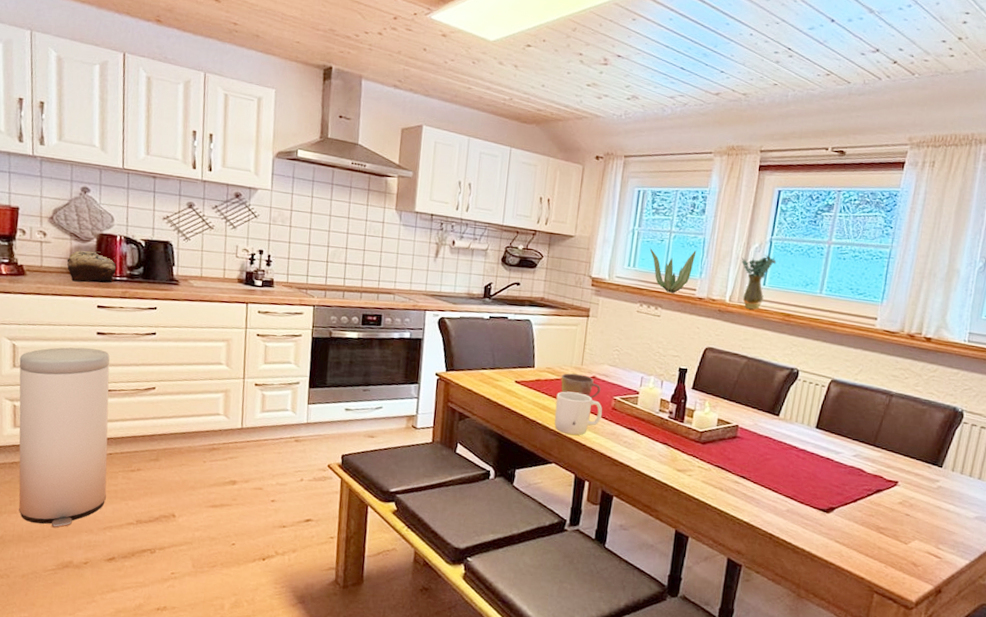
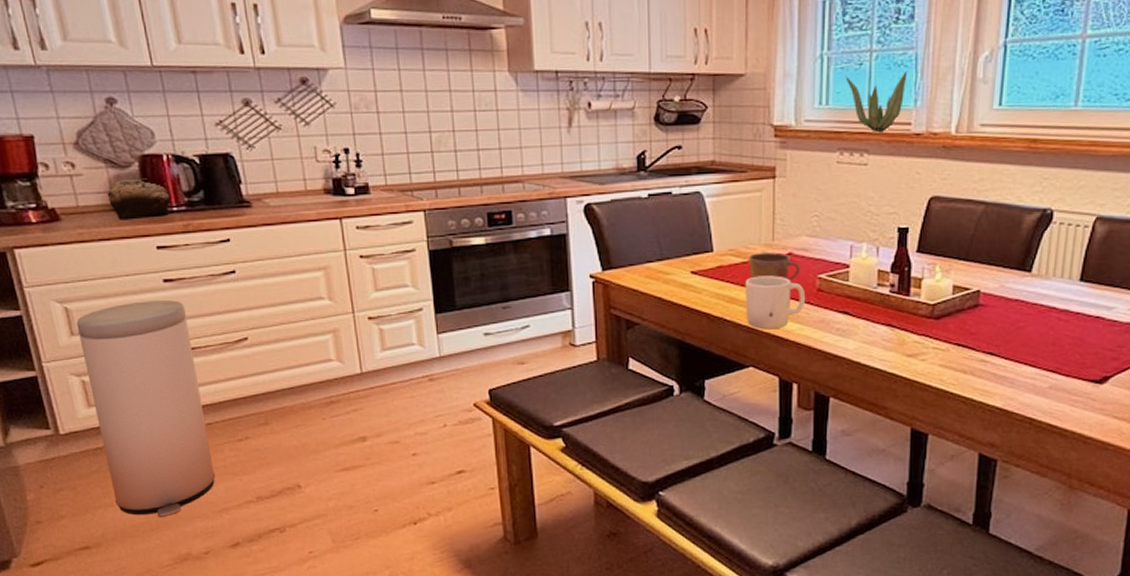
vase: present [741,253,777,310] -> none [967,62,1015,140]

